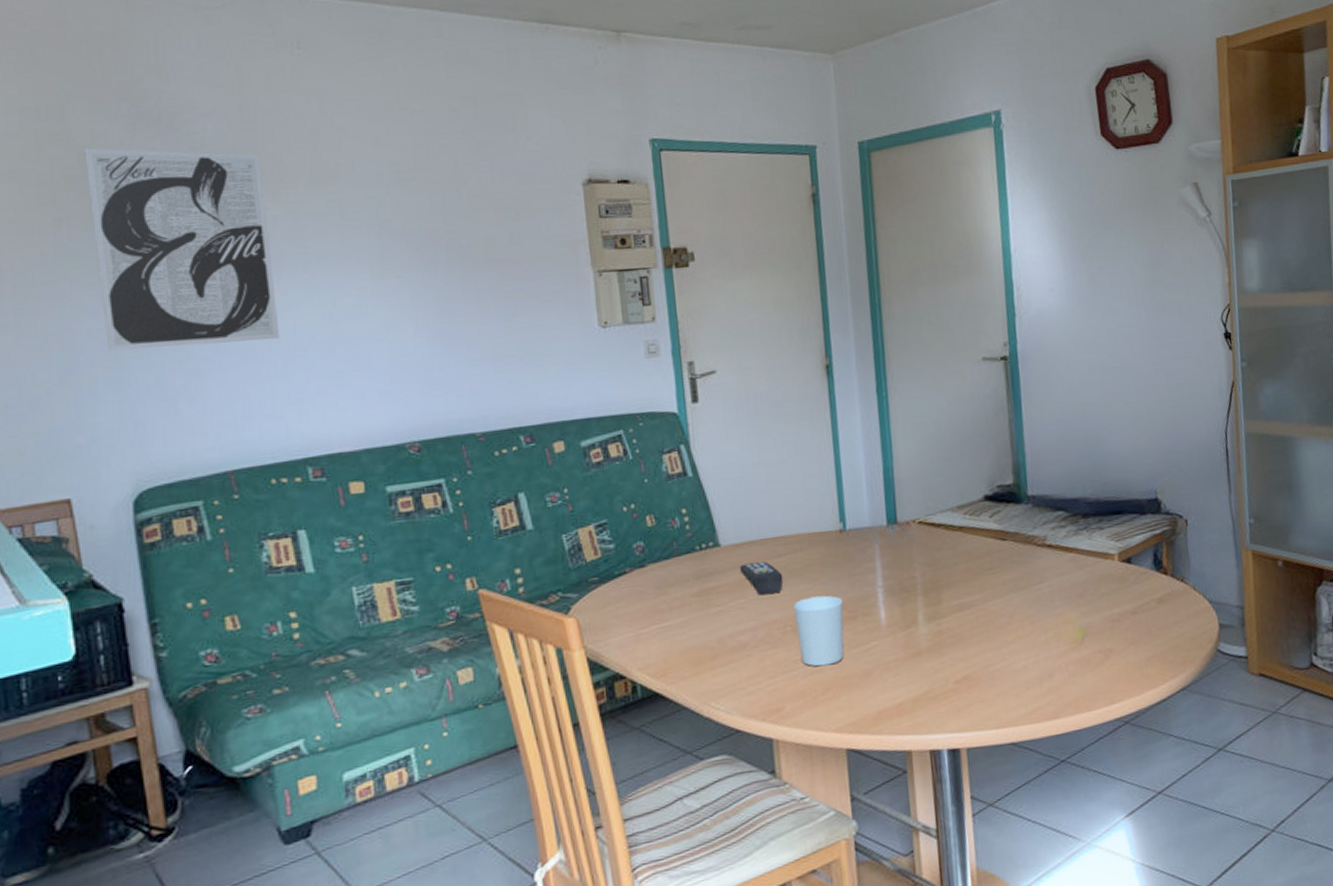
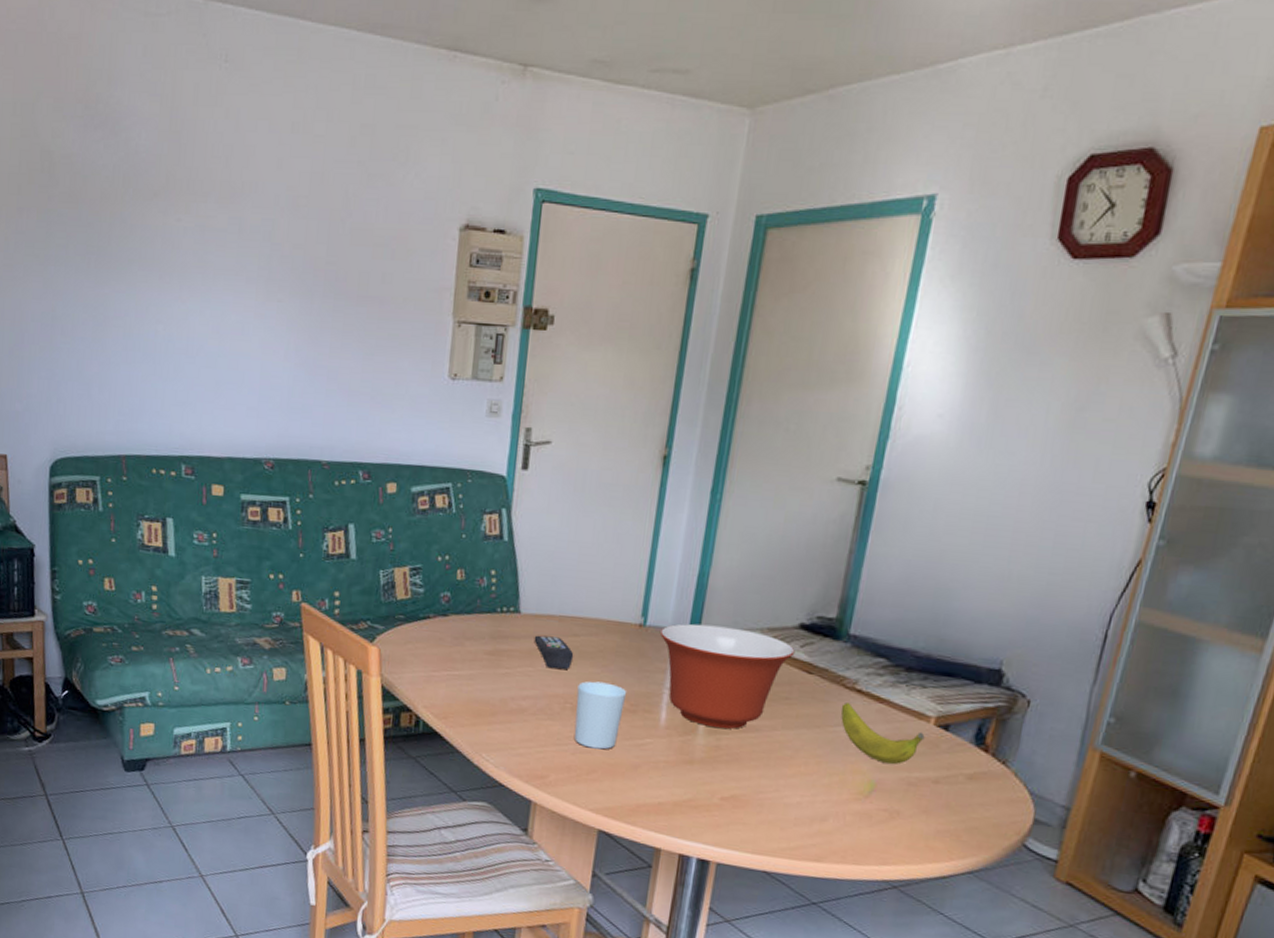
wall art: present [84,147,280,351] -> none [45,144,181,344]
mixing bowl: none [860,512,987,615] -> present [659,624,795,730]
banana: none [1038,559,1114,608] -> present [840,703,925,765]

